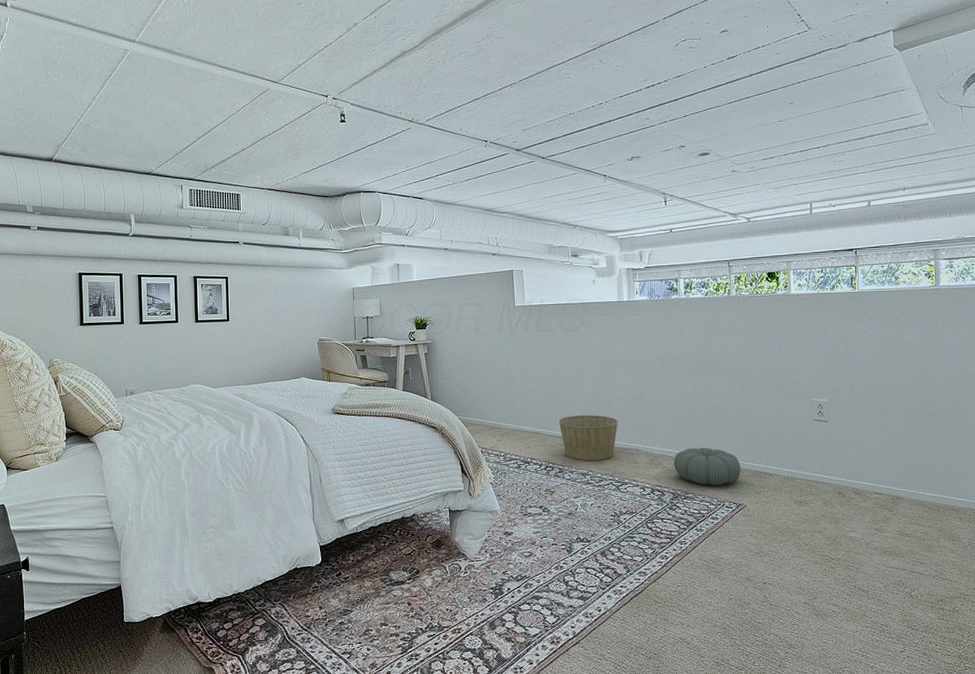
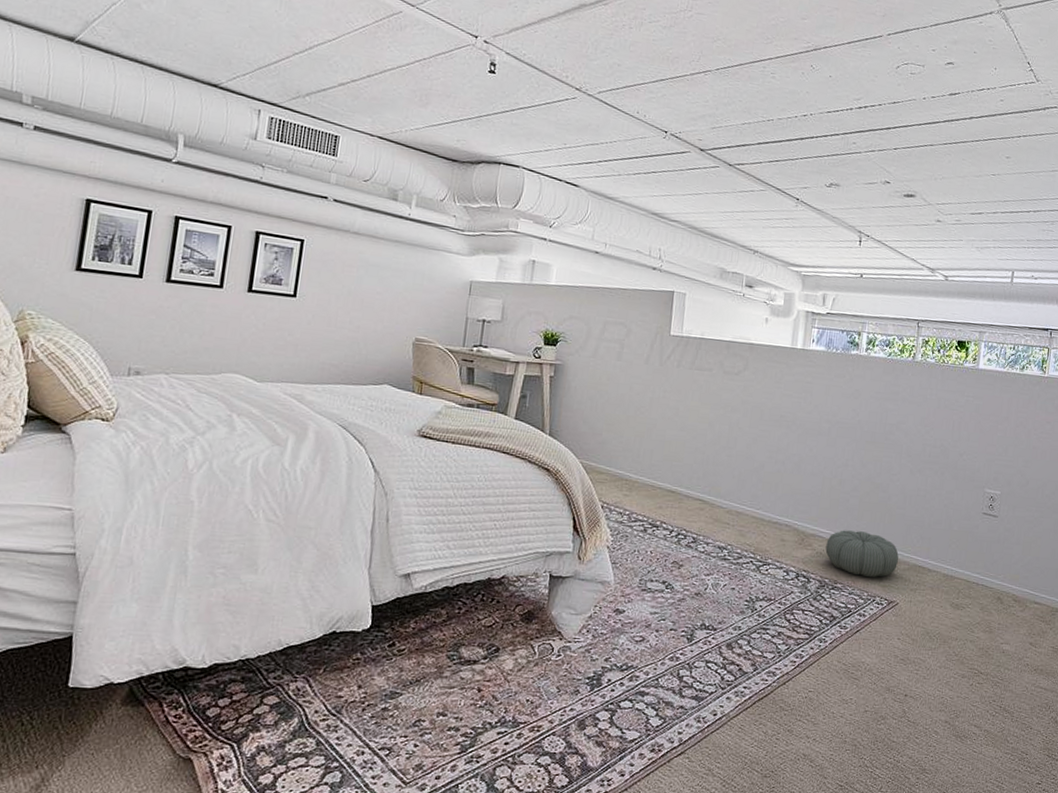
basket: present [558,415,619,461] -> none [700,475,771,534]

